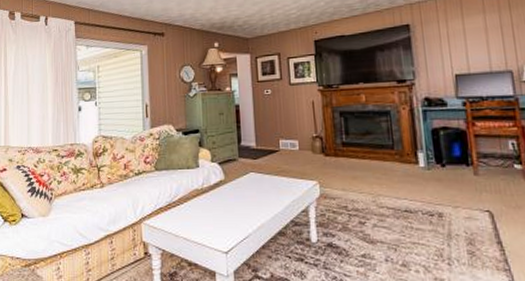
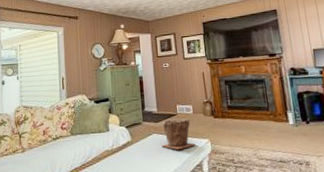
plant pot: none [260,156,302,192] -> present [161,119,196,150]

